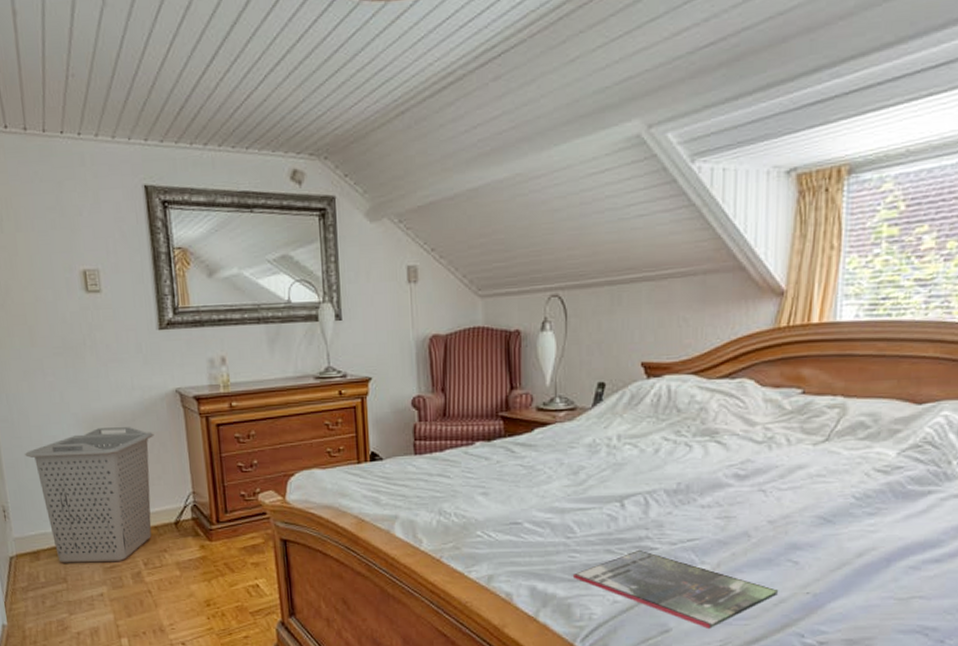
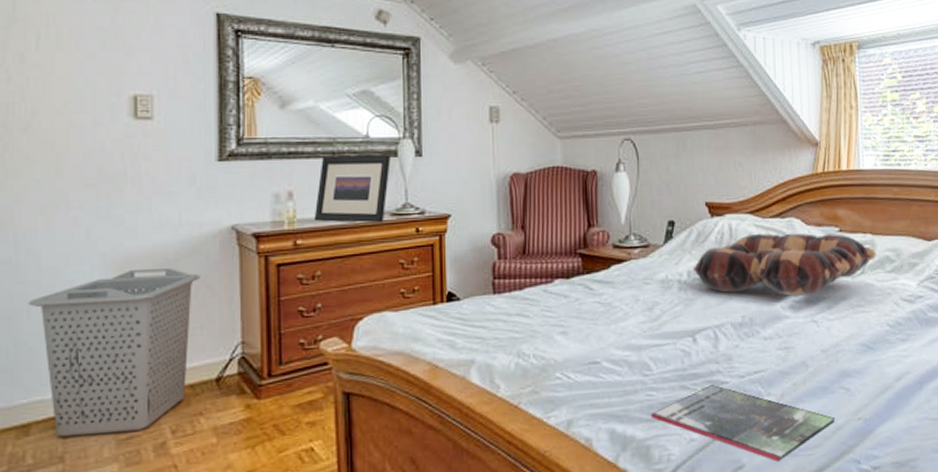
picture frame: none [245,319,312,387] -> present [314,155,391,223]
seat cushion: none [623,395,847,463] -> present [692,233,876,296]

